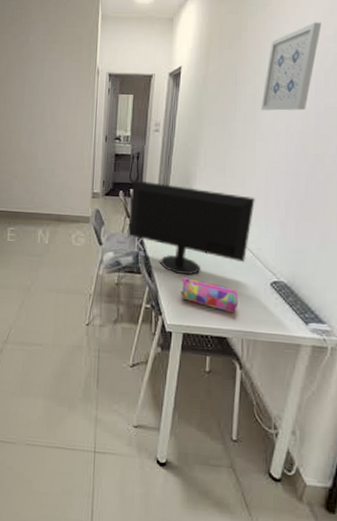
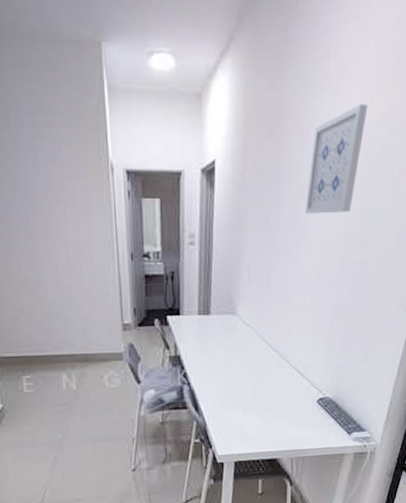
computer monitor: present [128,180,255,276] -> none [167,304,301,404]
pencil case: present [181,276,239,313] -> none [229,405,287,435]

